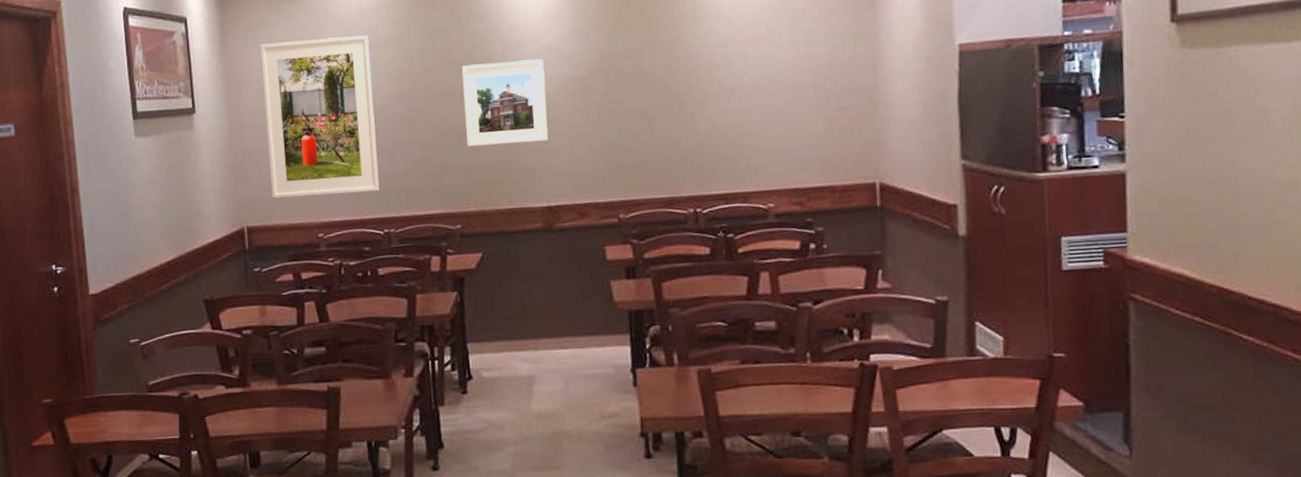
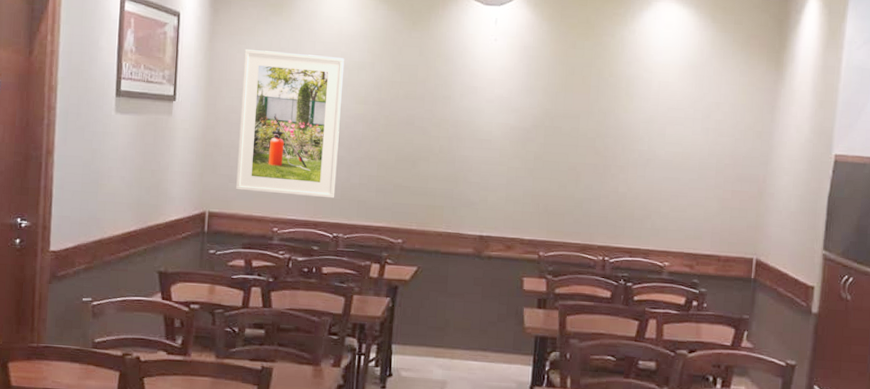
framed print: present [461,58,549,147] -> none [417,100,495,178]

